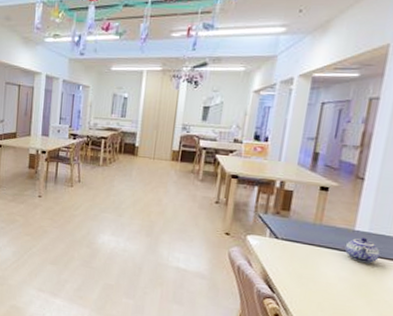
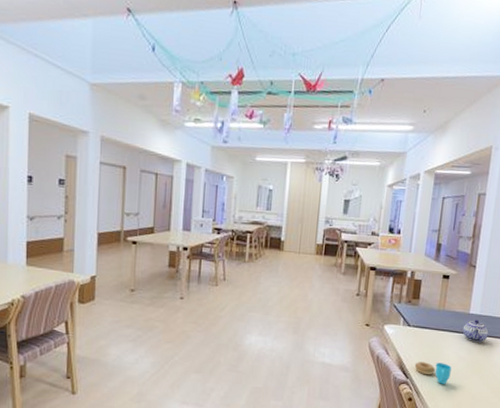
cup: none [282,277,330,305] -> present [414,362,452,384]

